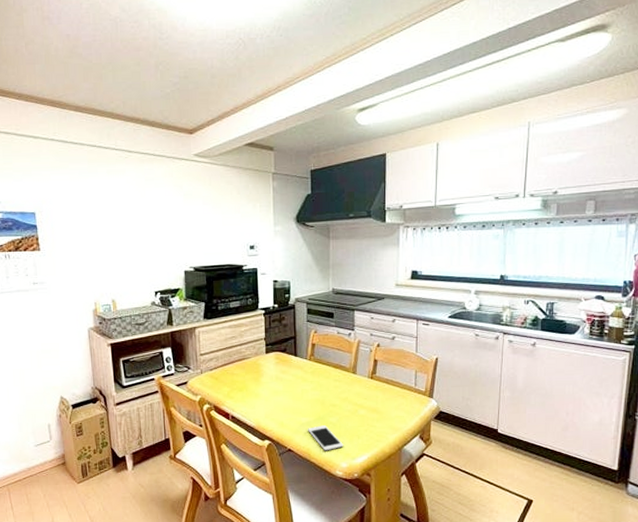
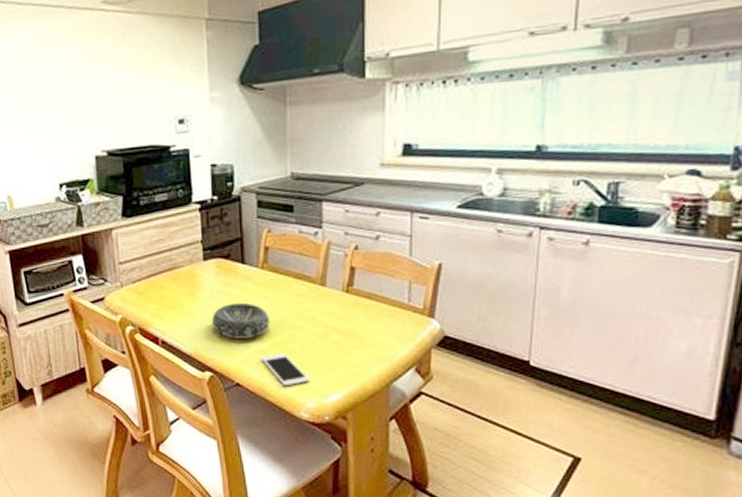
decorative bowl: none [271,386,314,415] -> present [212,302,269,339]

